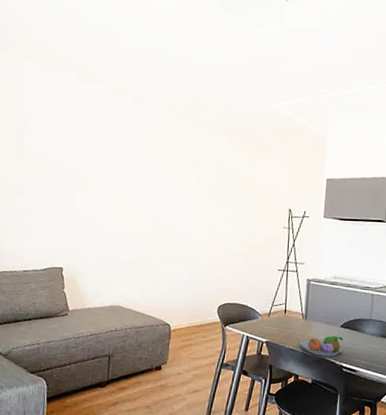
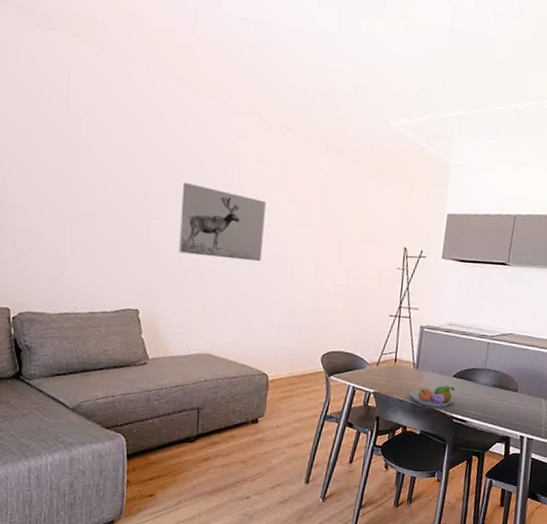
wall art: none [97,161,169,225] -> present [178,182,266,262]

